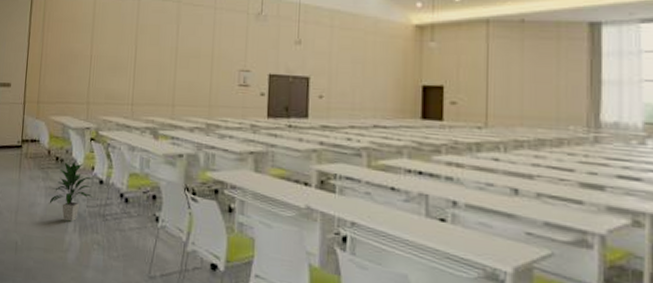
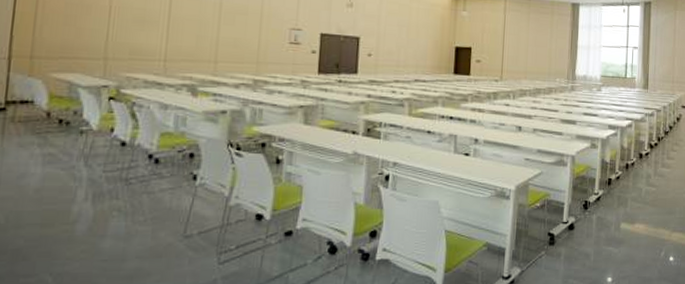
indoor plant: present [49,162,94,222] -> none [48,124,113,190]

